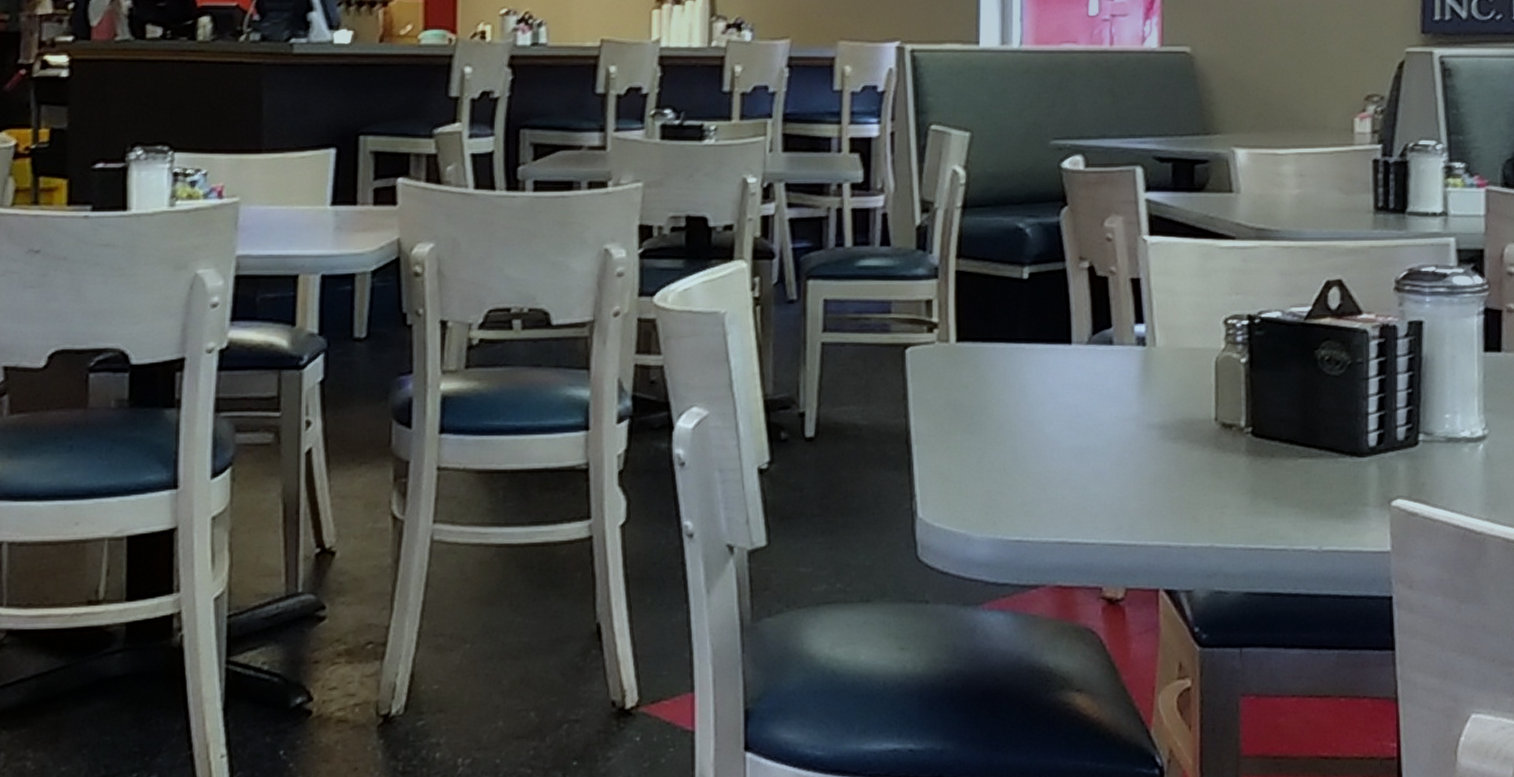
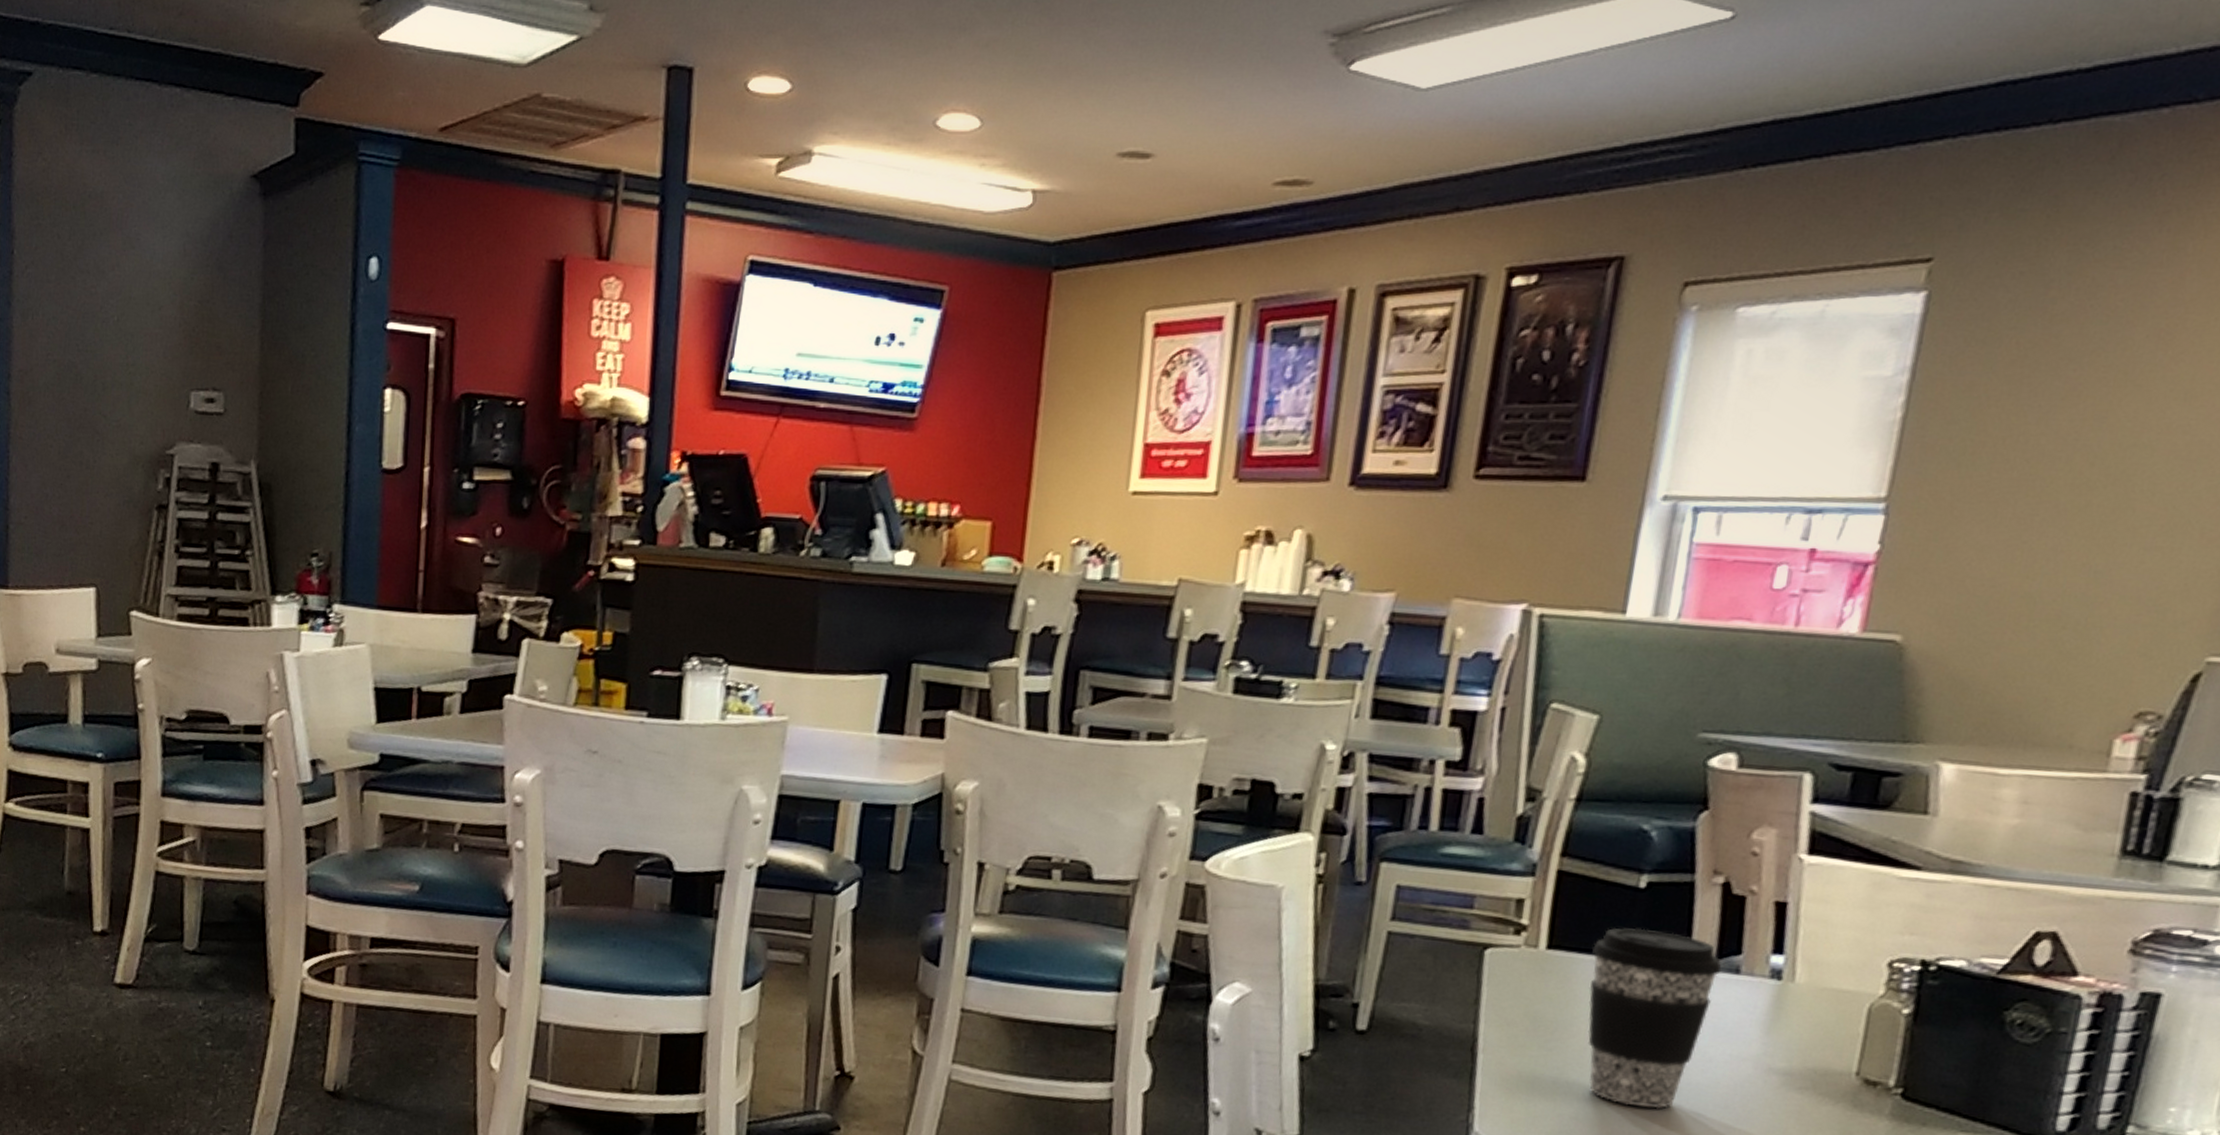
coffee cup: none [994,314,1098,474] -> present [1587,928,1722,1109]

